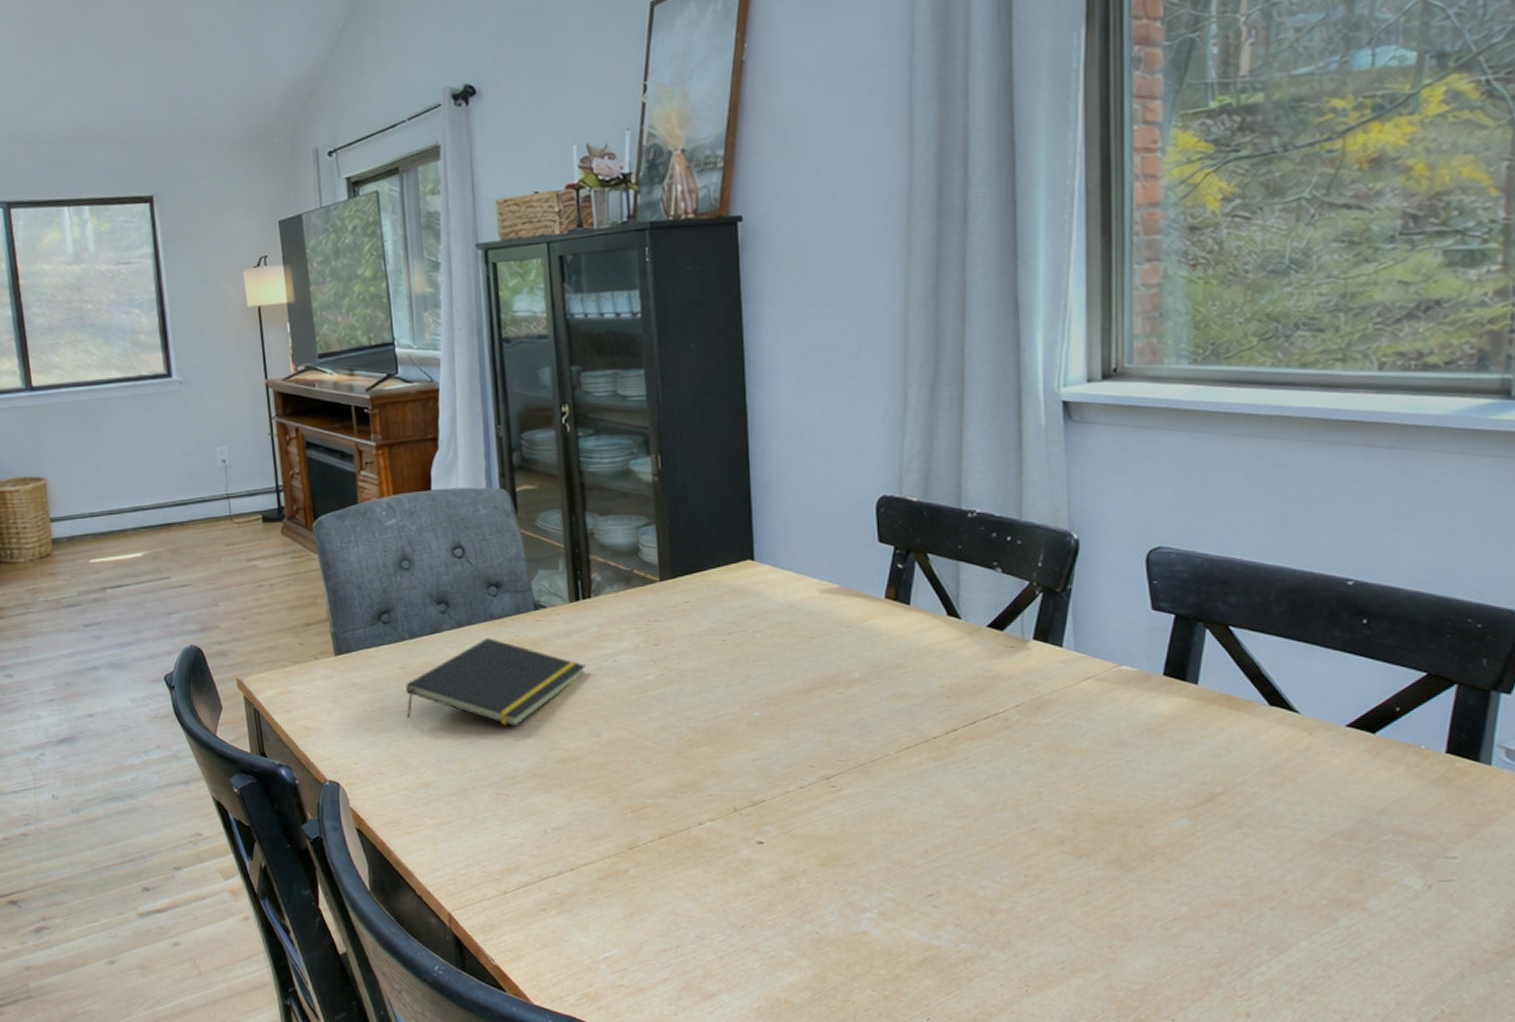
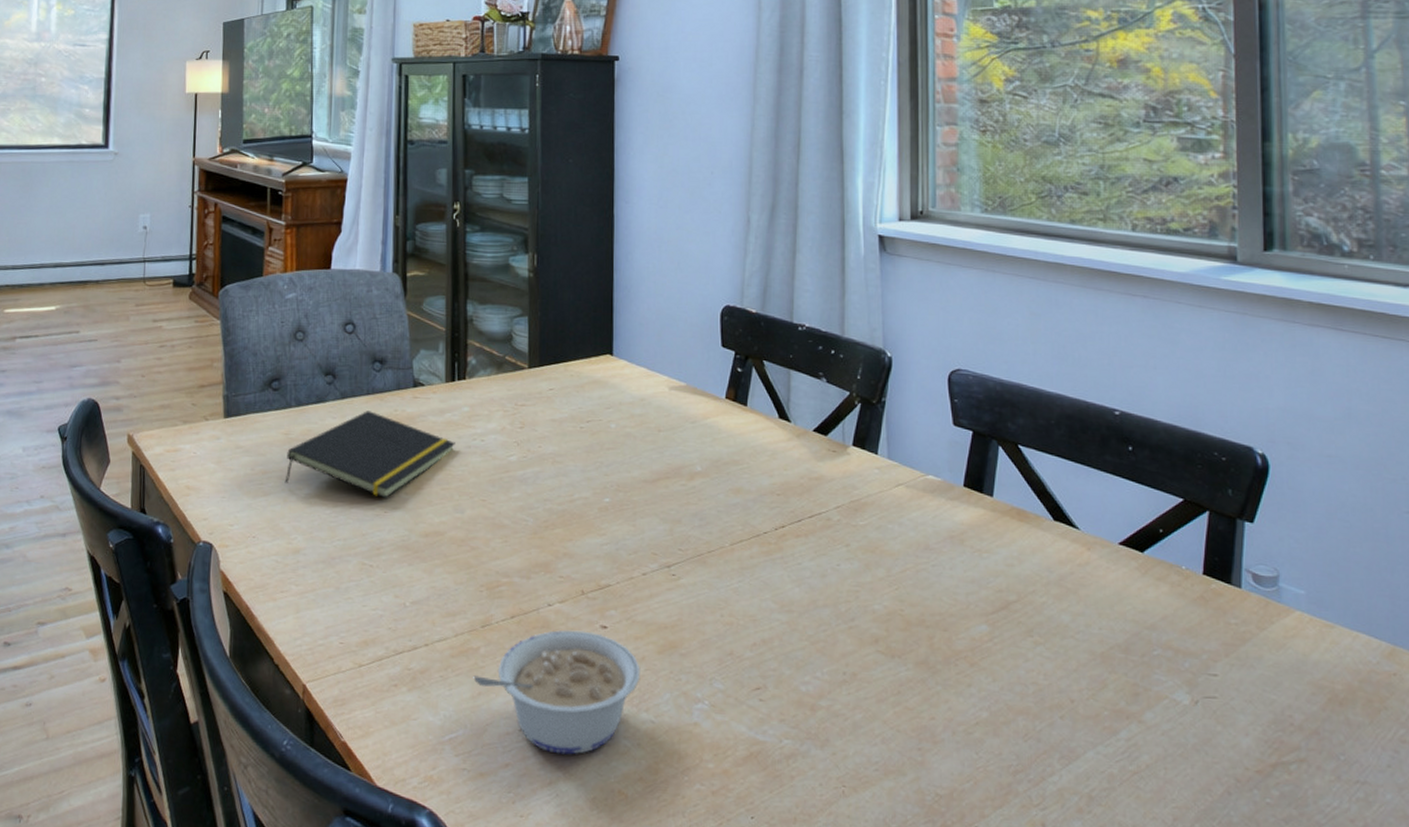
legume: none [624,847,802,968] -> present [473,630,641,755]

